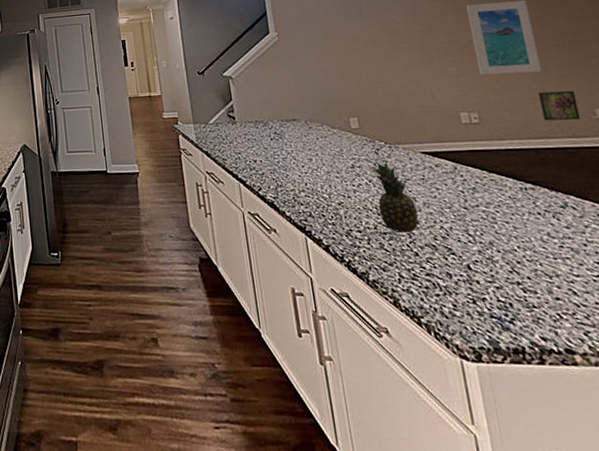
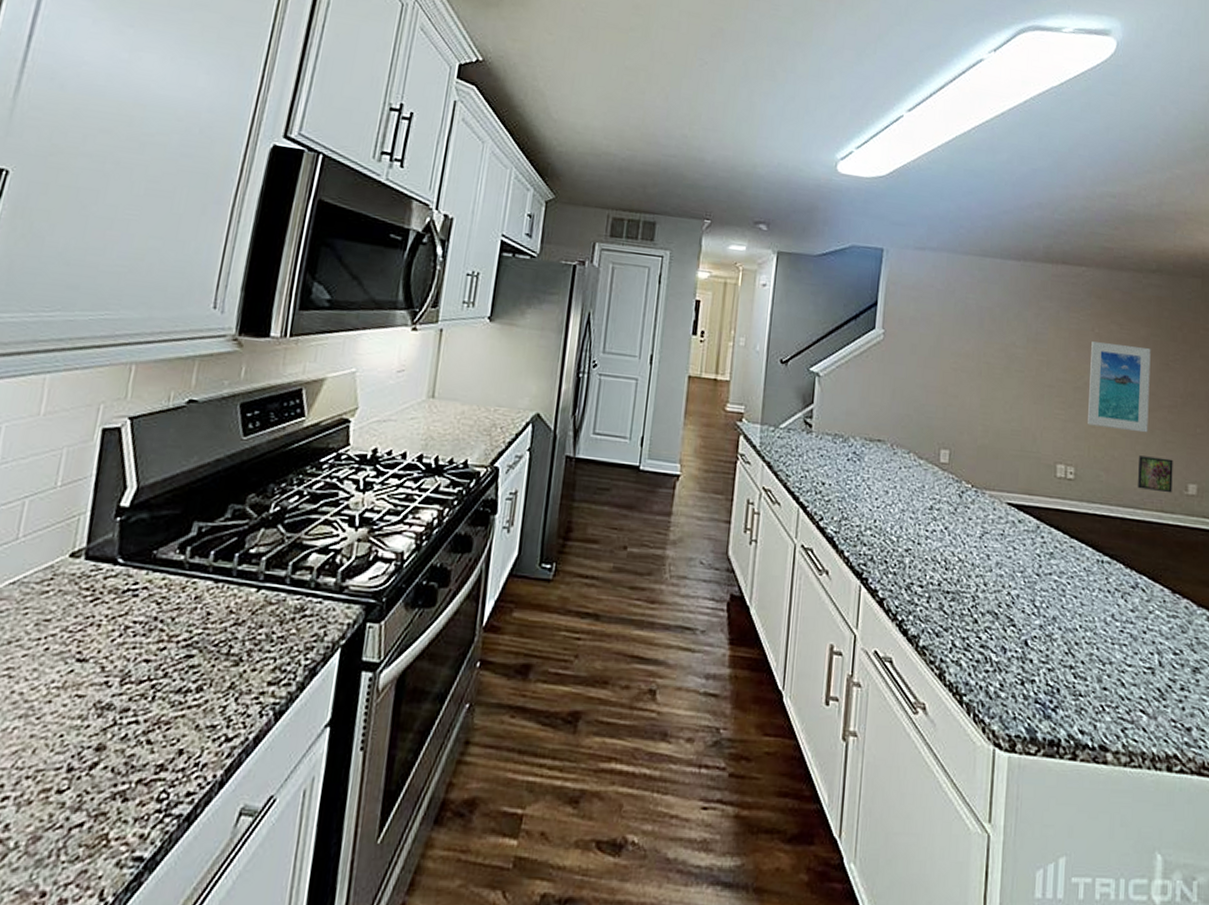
fruit: present [371,161,419,233] -> none [948,507,989,596]

